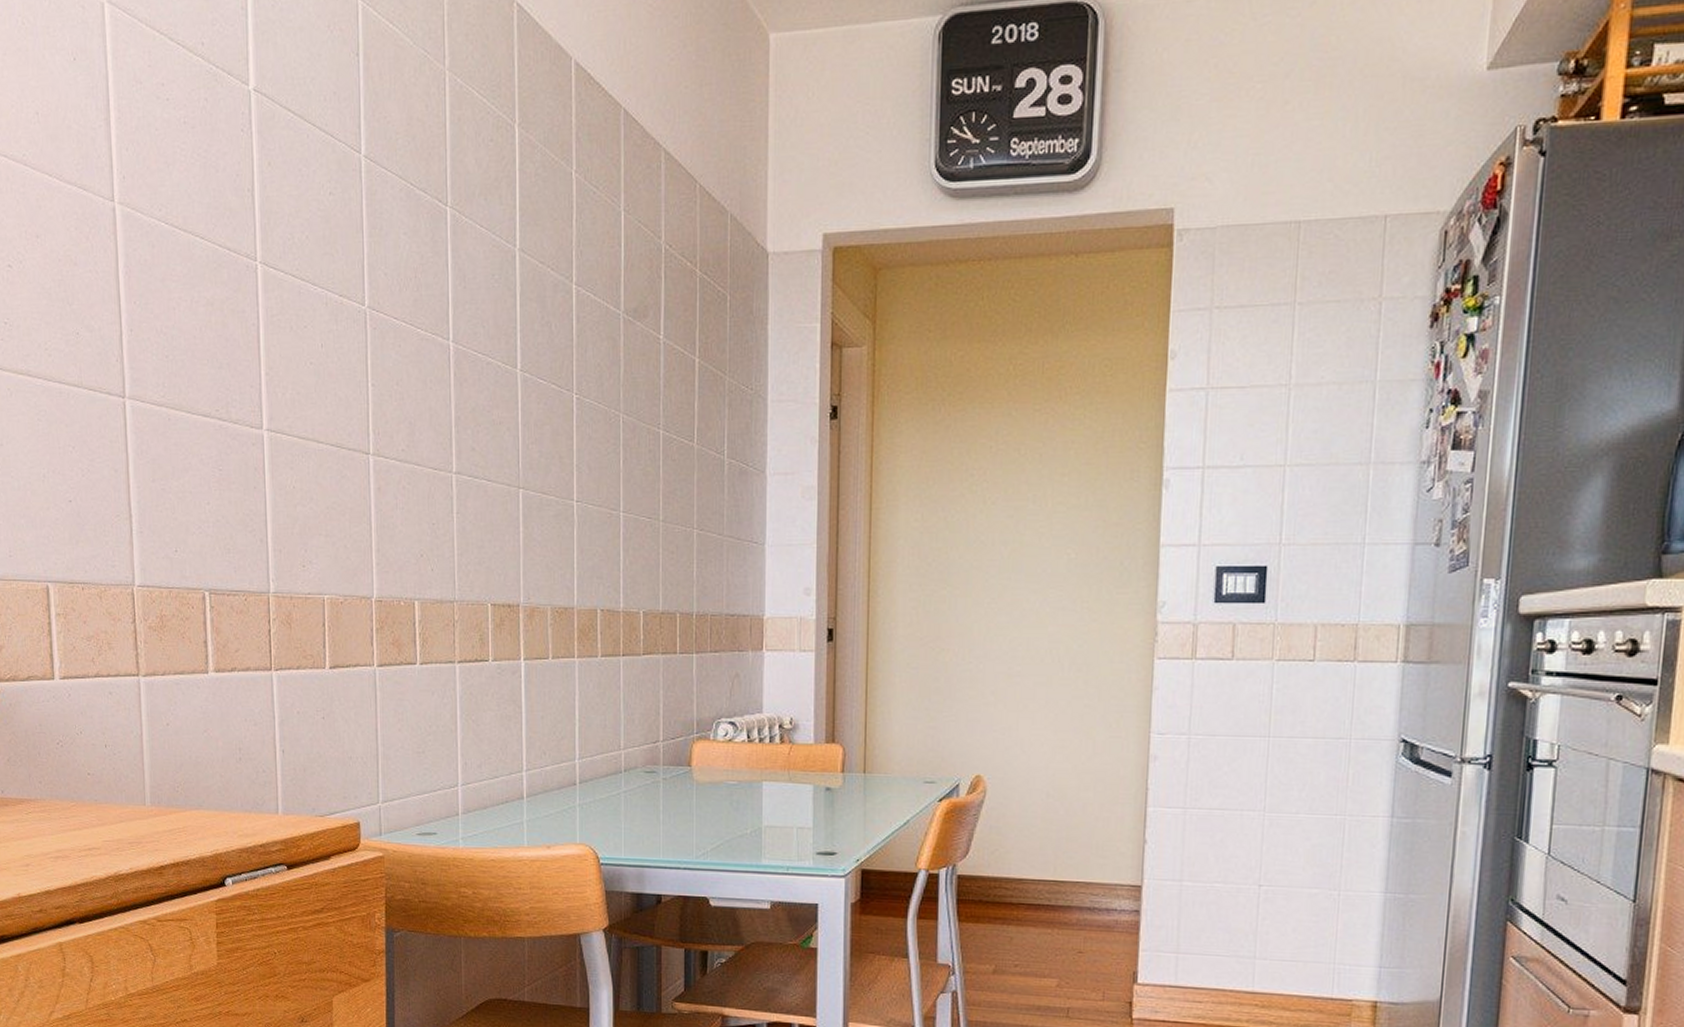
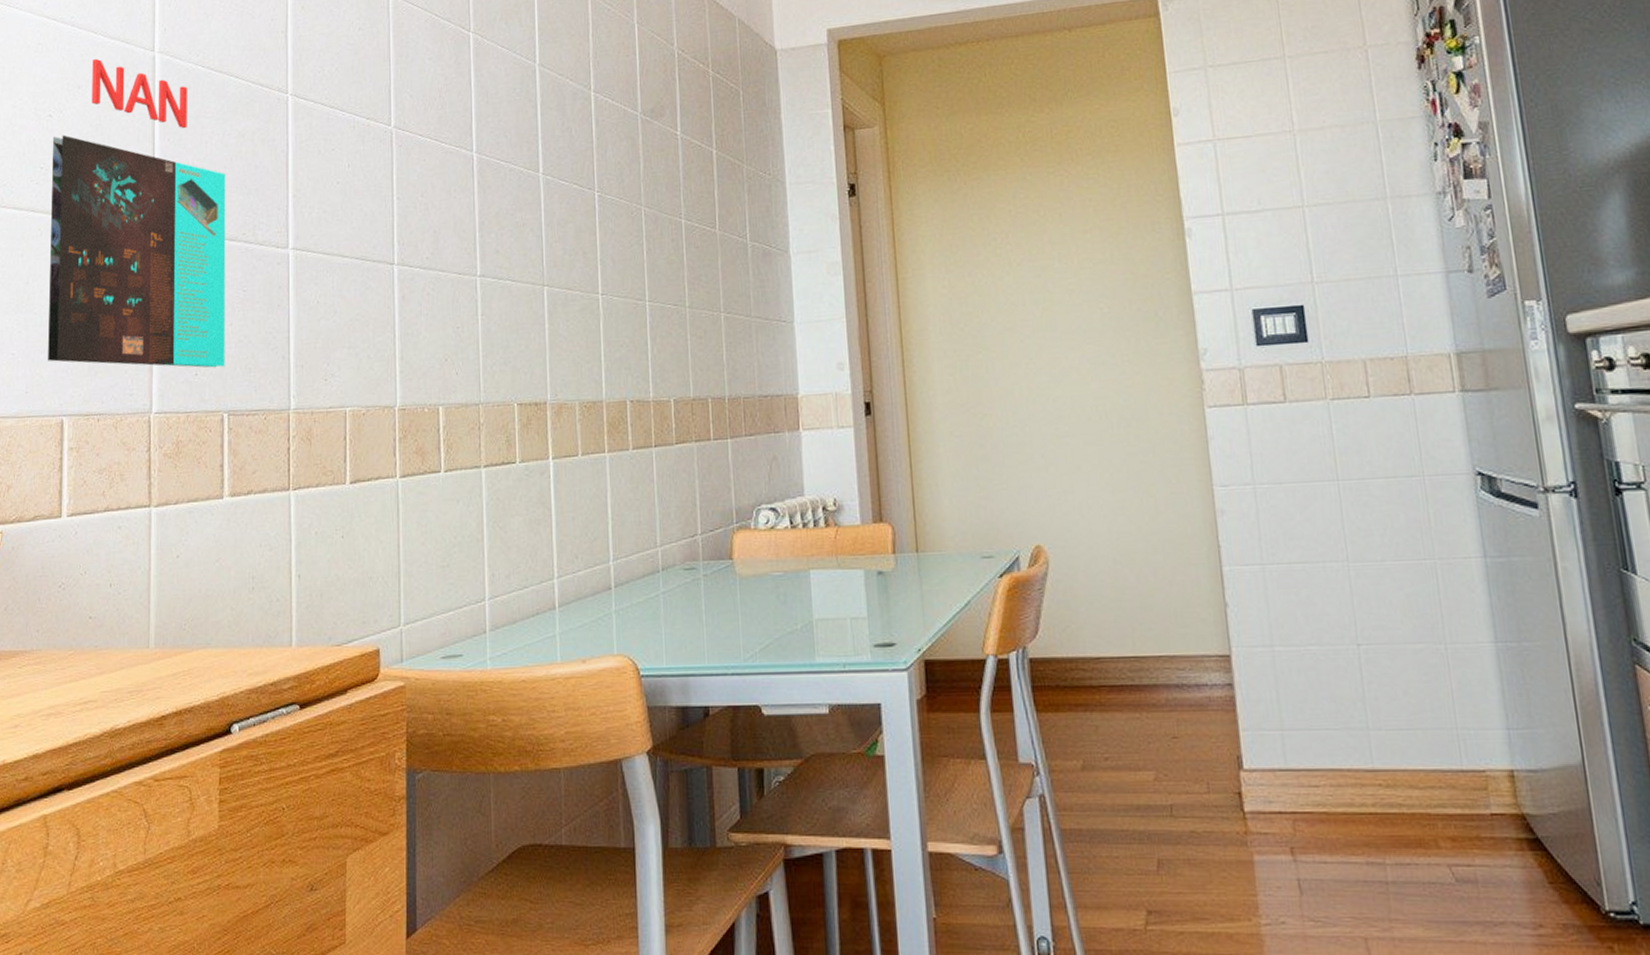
calendar: none [14,205,204,546] -> present [48,58,226,368]

